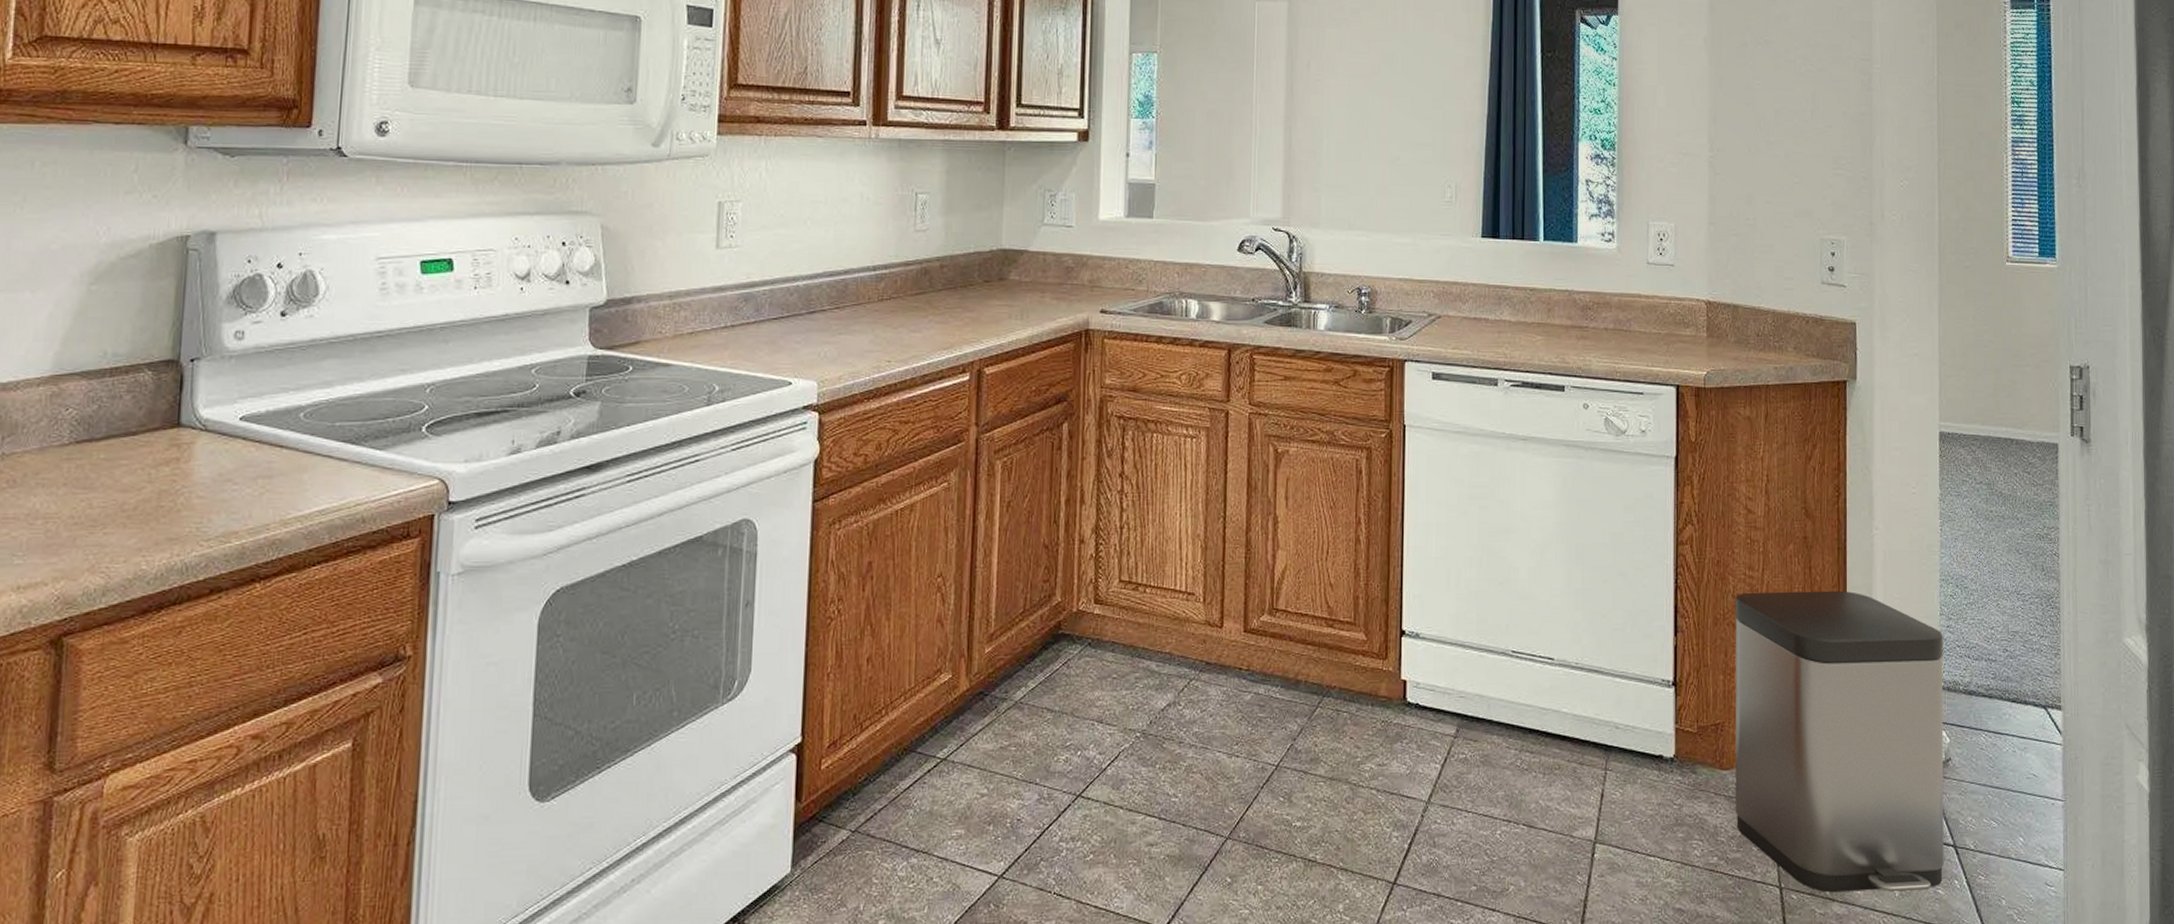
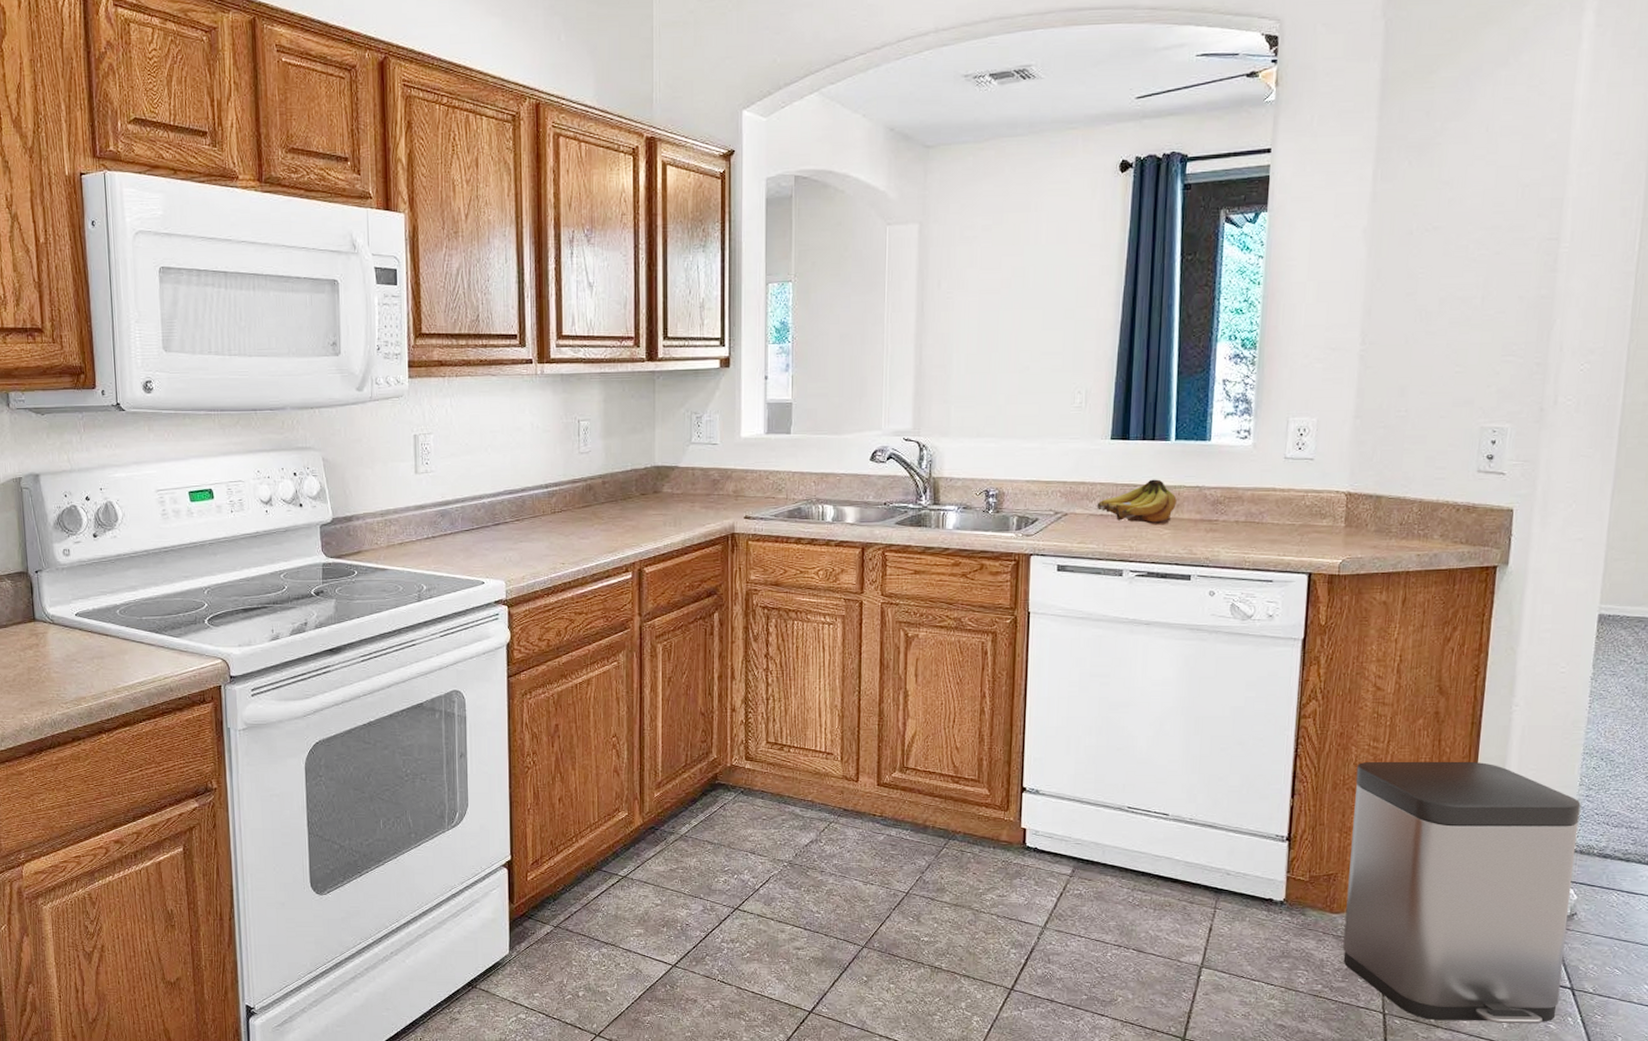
fruit: none [1470,281,1548,331] -> present [1096,479,1177,525]

